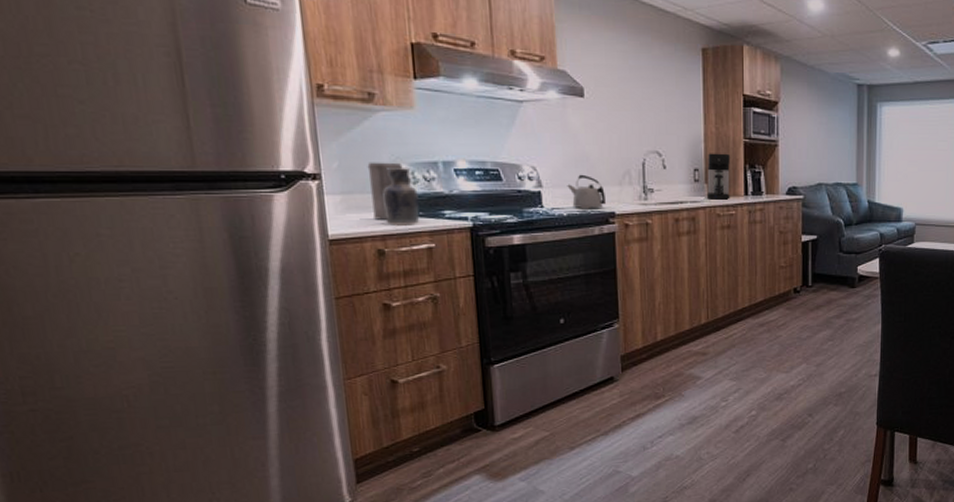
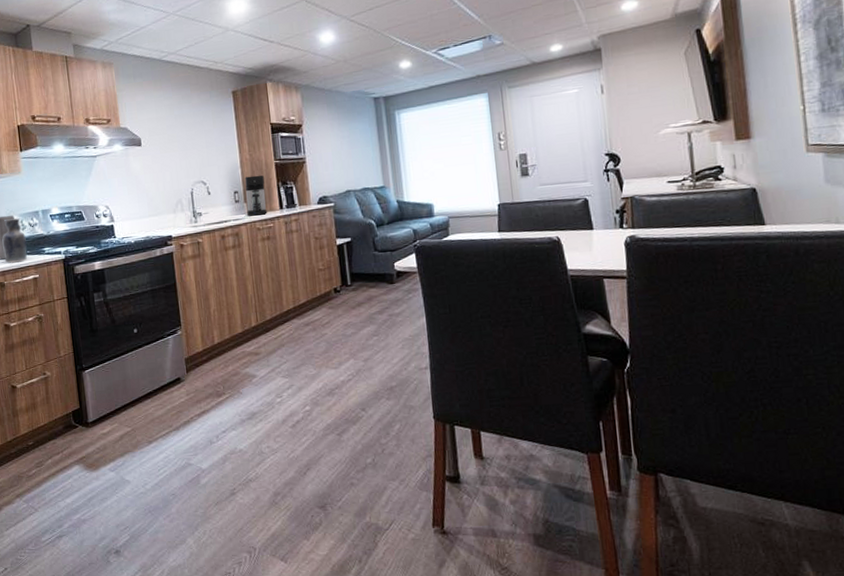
kettle: present [567,174,606,209] -> none [133,207,164,236]

